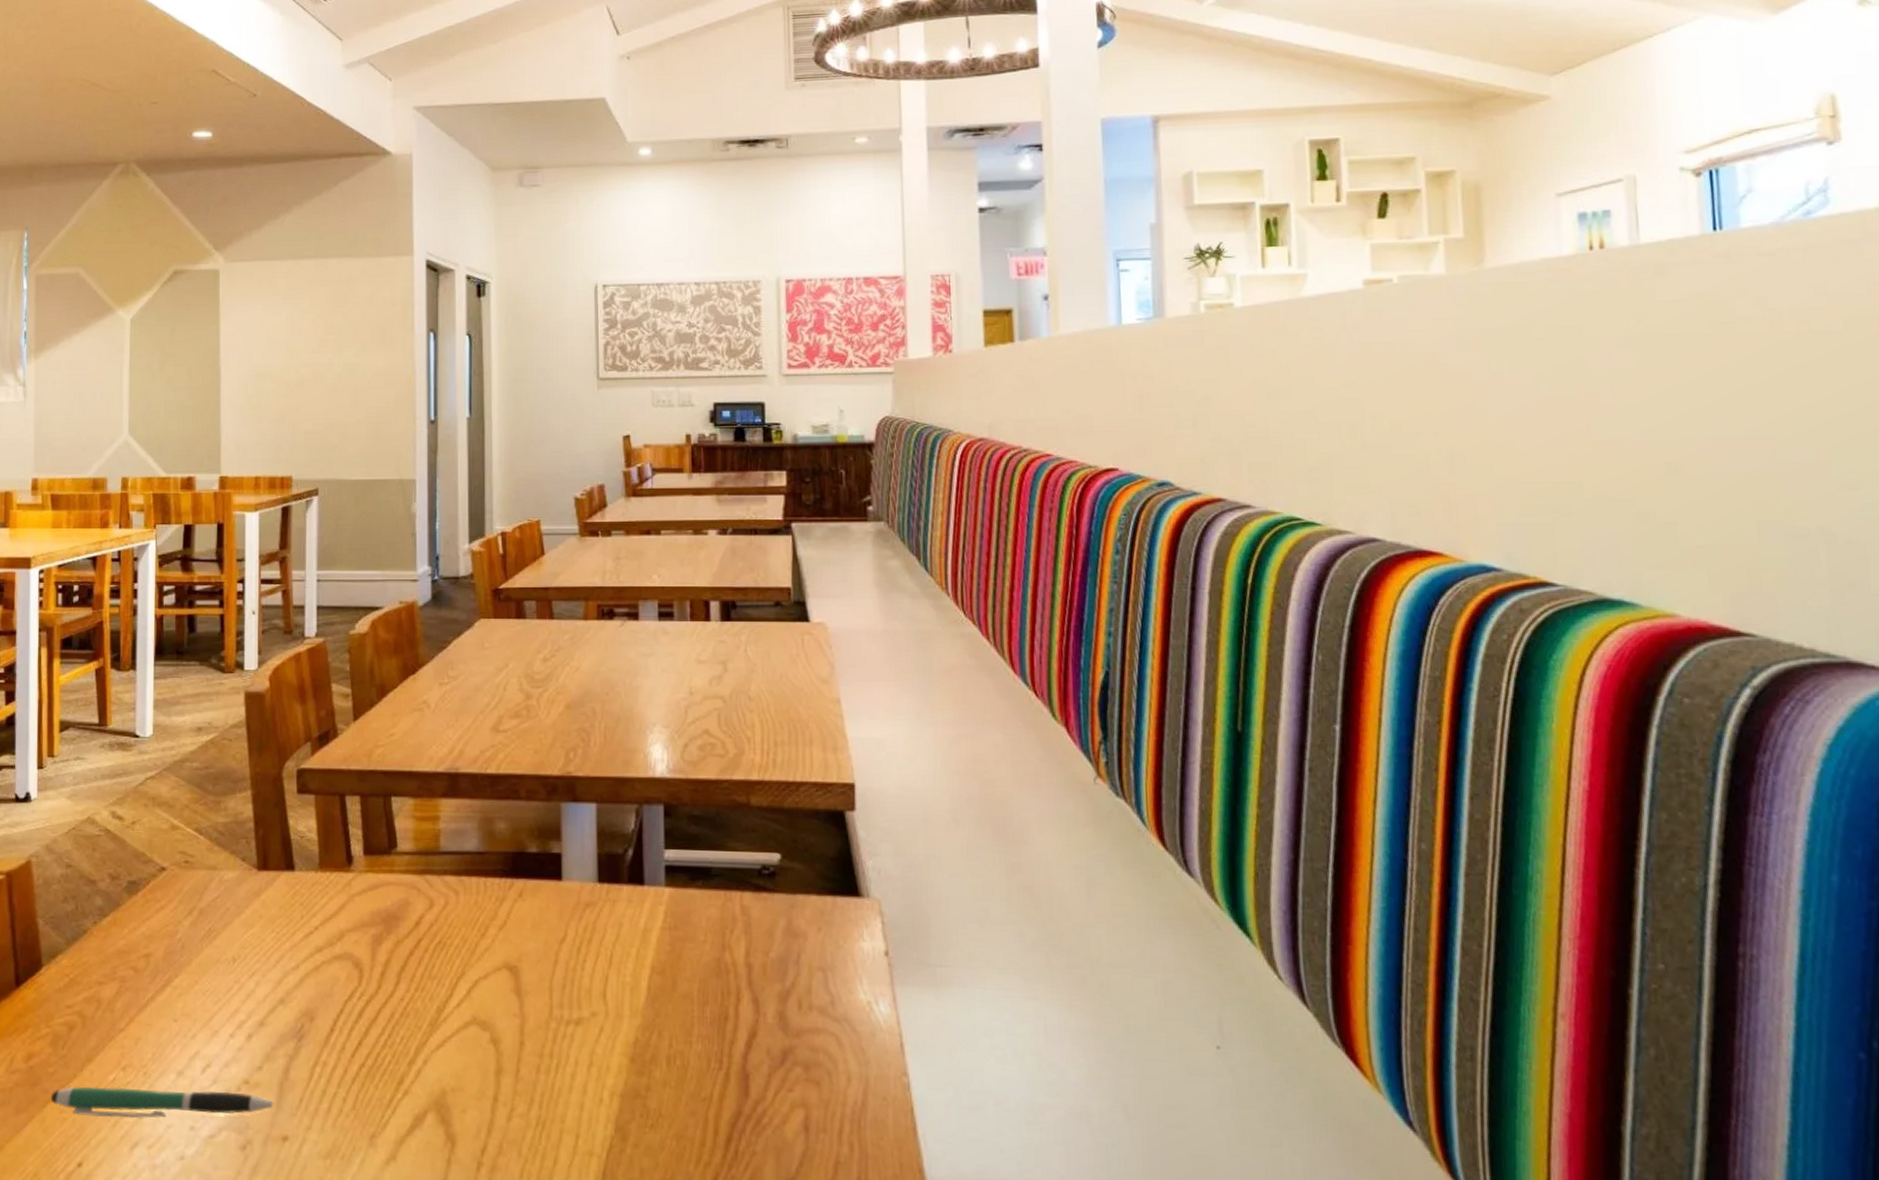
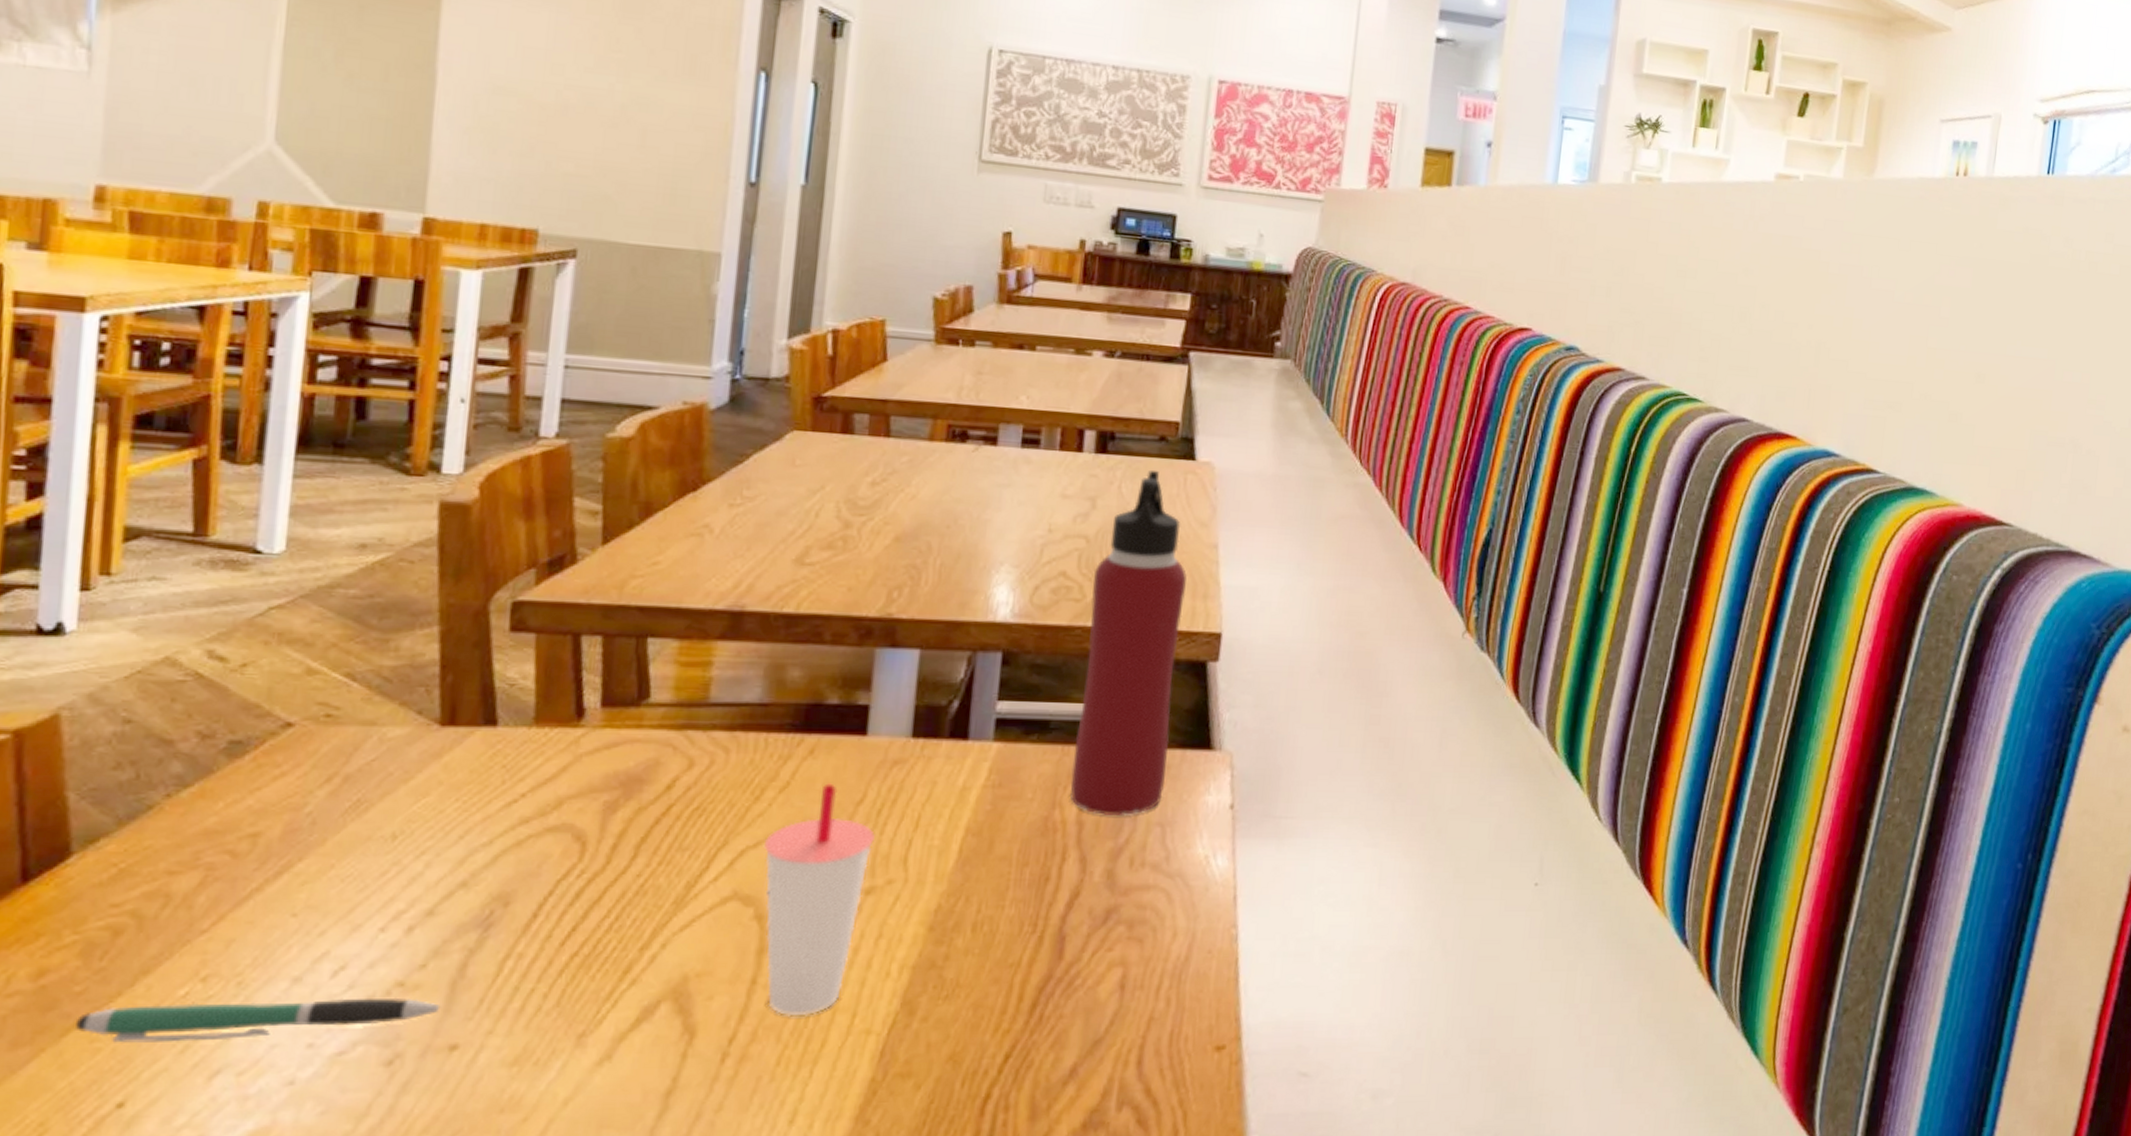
cup: none [493,923,577,1133] -> present [764,783,875,1017]
water bottle: none [732,633,821,959] -> present [1070,469,1187,815]

